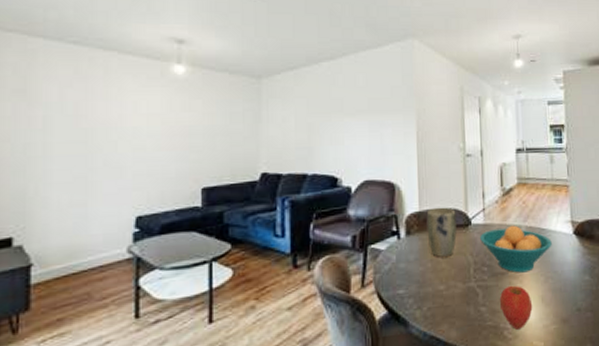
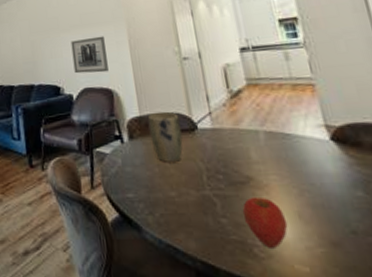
wall art: none [355,125,393,165] -> present [70,36,109,74]
fruit bowl: present [480,225,552,273] -> none [209,129,303,183]

